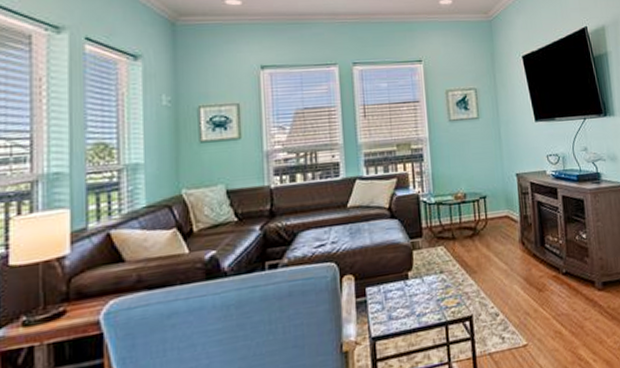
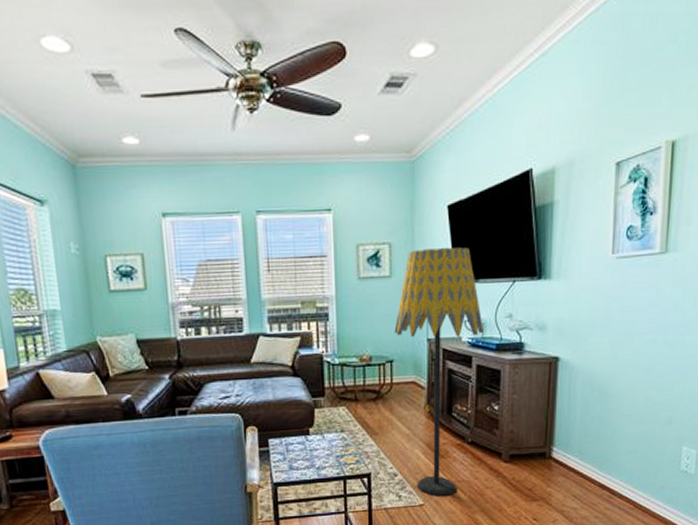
floor lamp: none [485,91,566,334] -> present [394,247,485,496]

